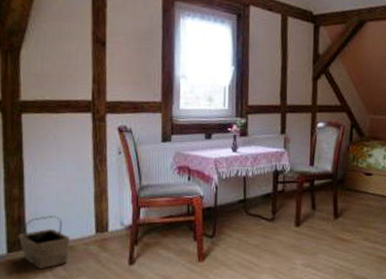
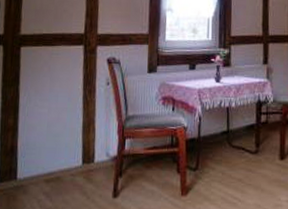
basket: present [18,215,71,269] -> none [10,145,59,200]

